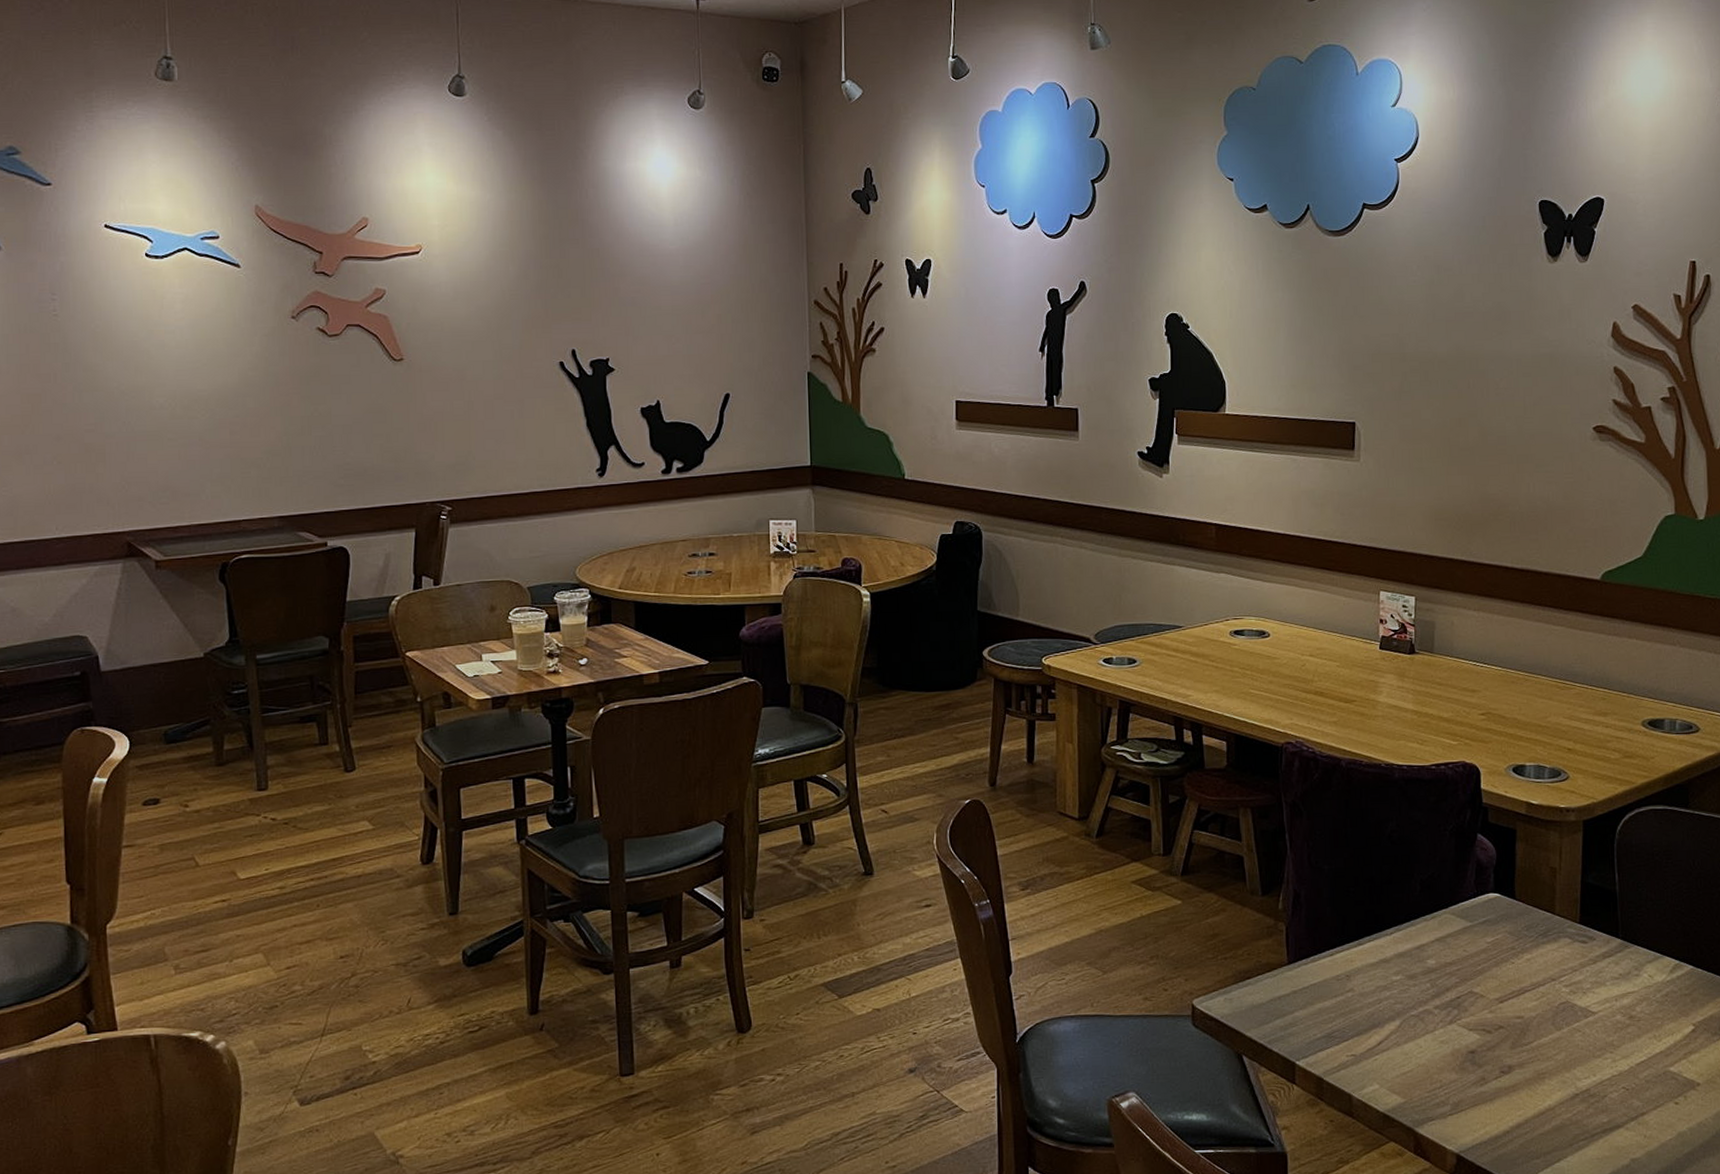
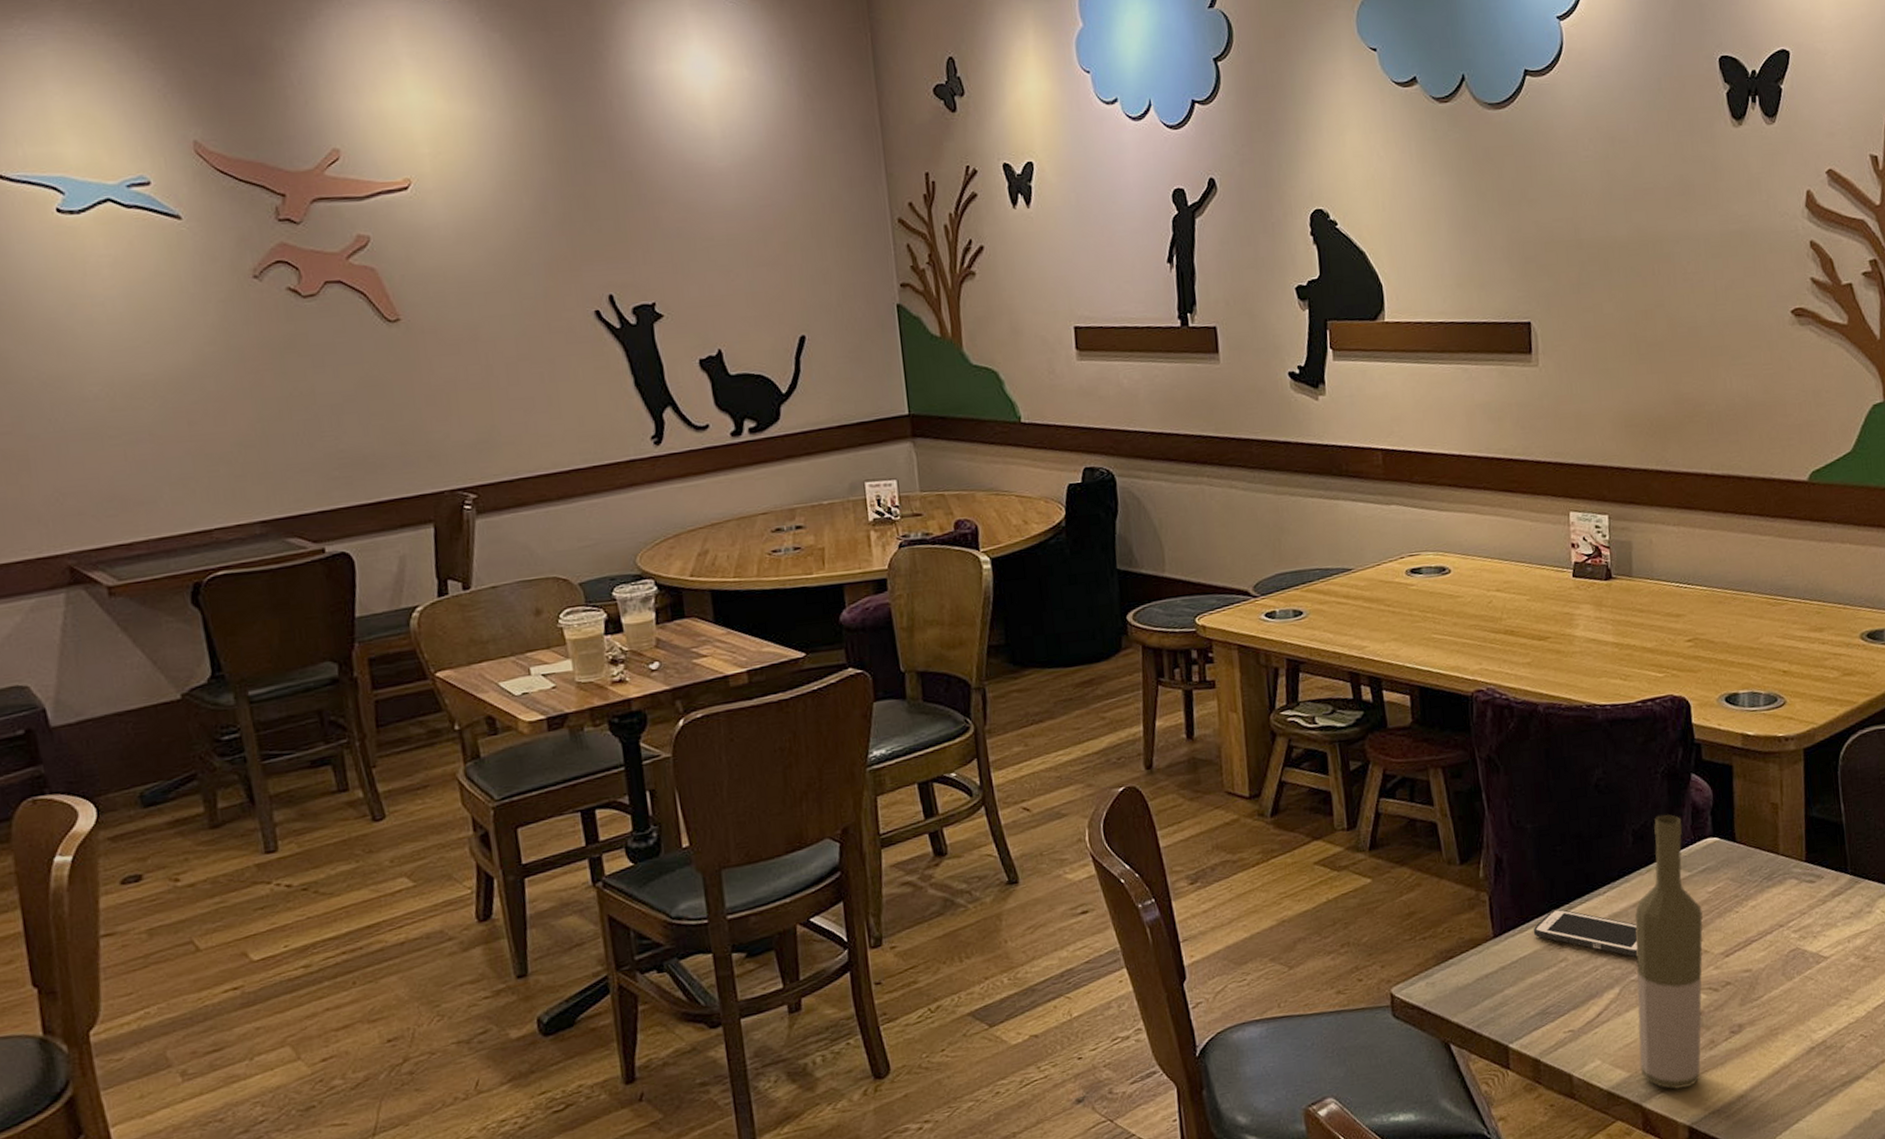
cell phone: none [1324,944,1420,995] -> present [1533,908,1638,957]
bottle: none [1414,868,1481,1120] -> present [1635,815,1703,1090]

